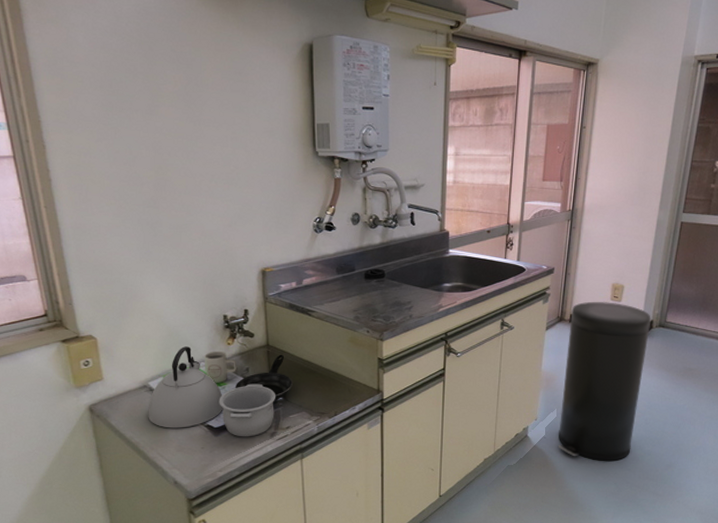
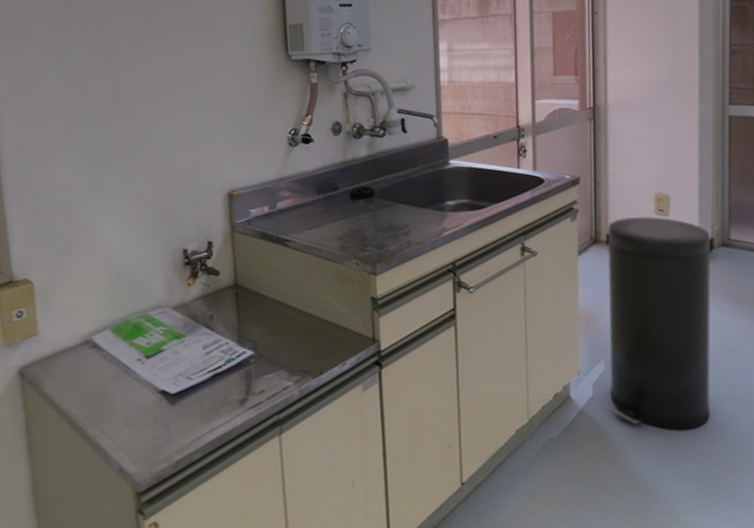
kettle: present [148,346,223,428] -> none [90,289,182,396]
mug: present [205,350,238,384] -> none [160,293,200,336]
cooking pot: present [219,383,276,437] -> none [176,334,247,406]
frying pan: present [234,354,292,401] -> none [196,296,267,357]

